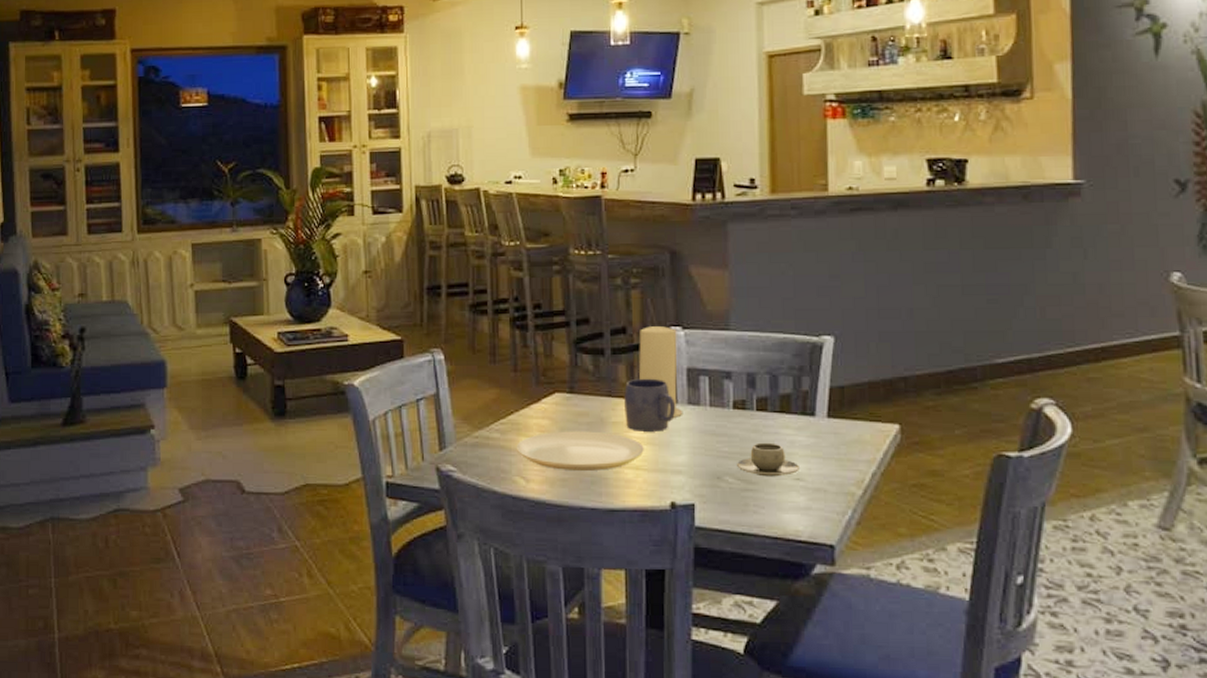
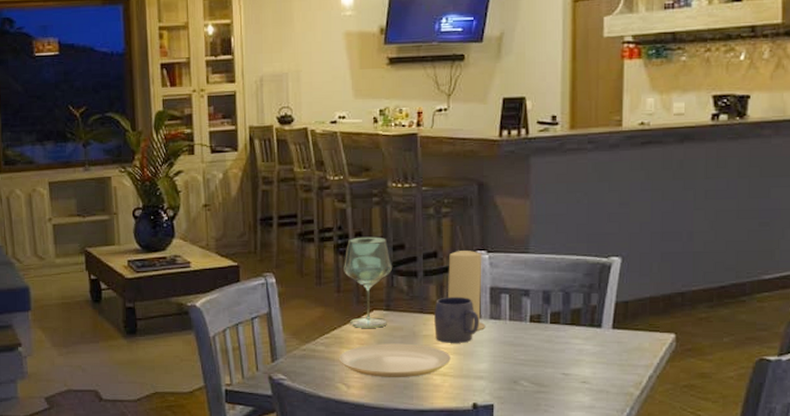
wine glass: none [521,309,577,413] -> present [344,236,393,328]
teacup: present [737,442,801,477] -> none [532,351,587,381]

